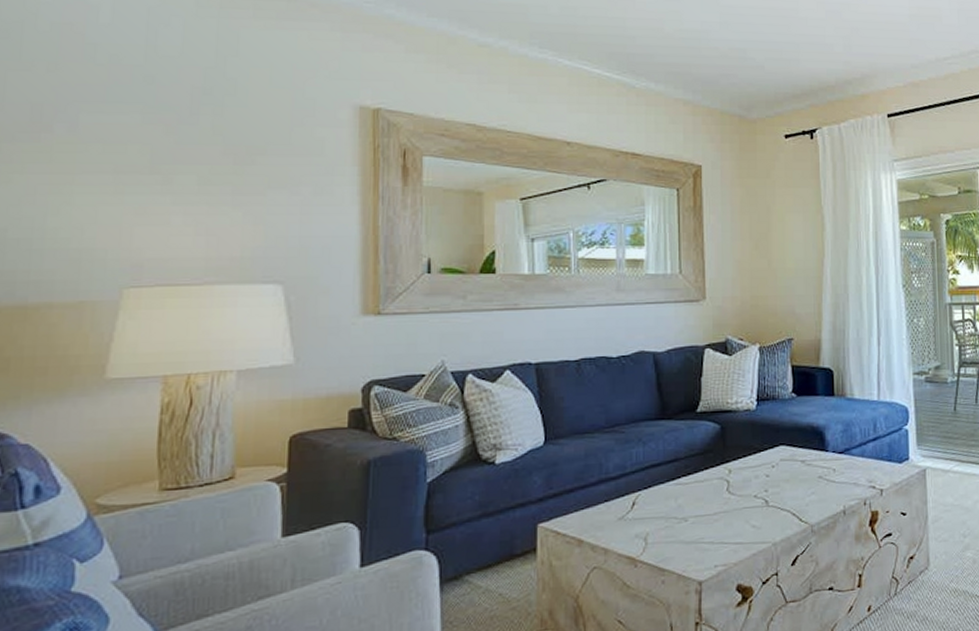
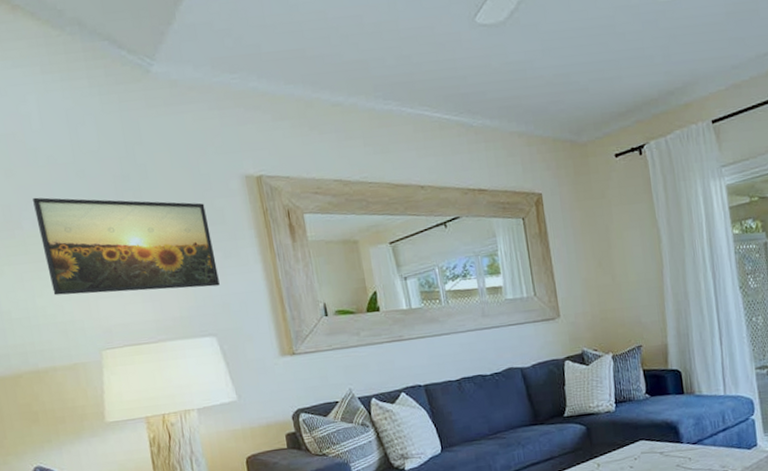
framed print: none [74,98,302,226] -> present [33,197,220,296]

